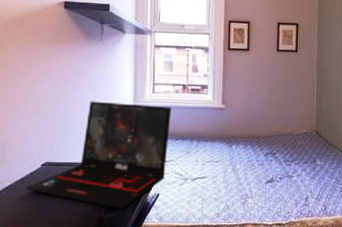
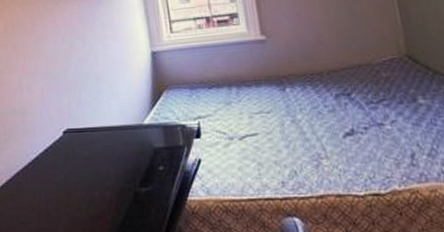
laptop: present [26,101,171,209] -> none [52,47,205,181]

